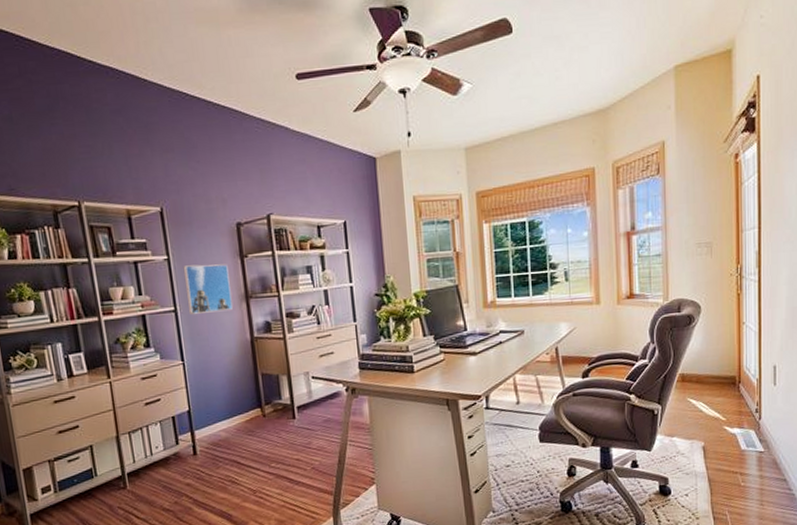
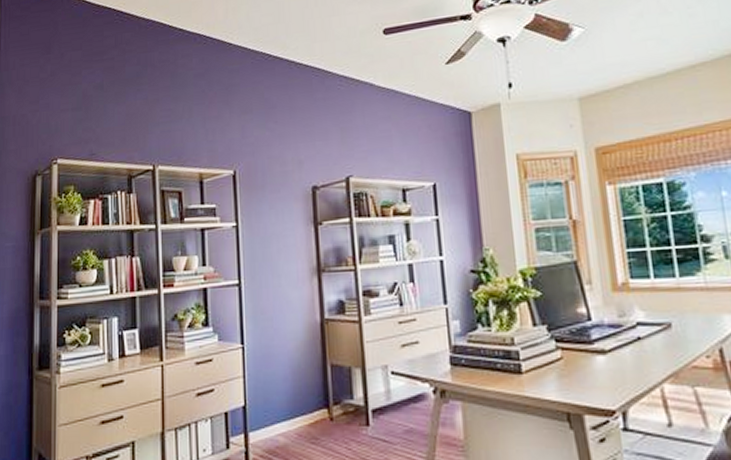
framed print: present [183,264,233,314] -> none [251,232,302,289]

